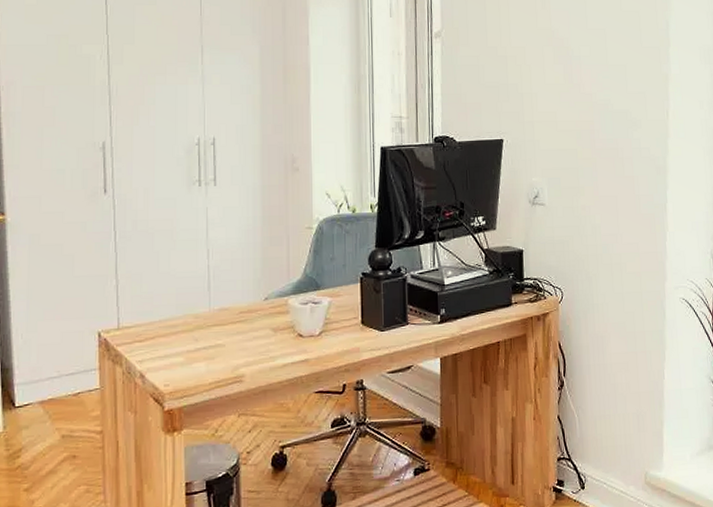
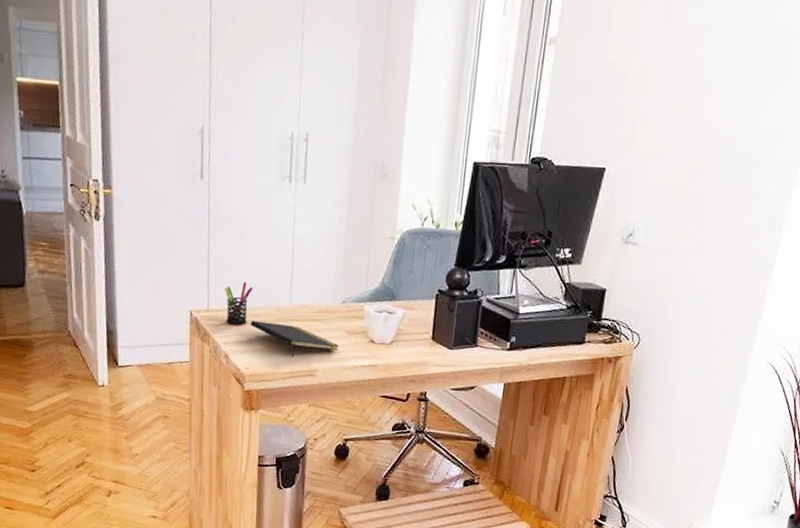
pen holder: none [136,292,167,341] -> present [225,281,253,326]
notepad: none [167,331,265,366] -> present [250,321,339,357]

